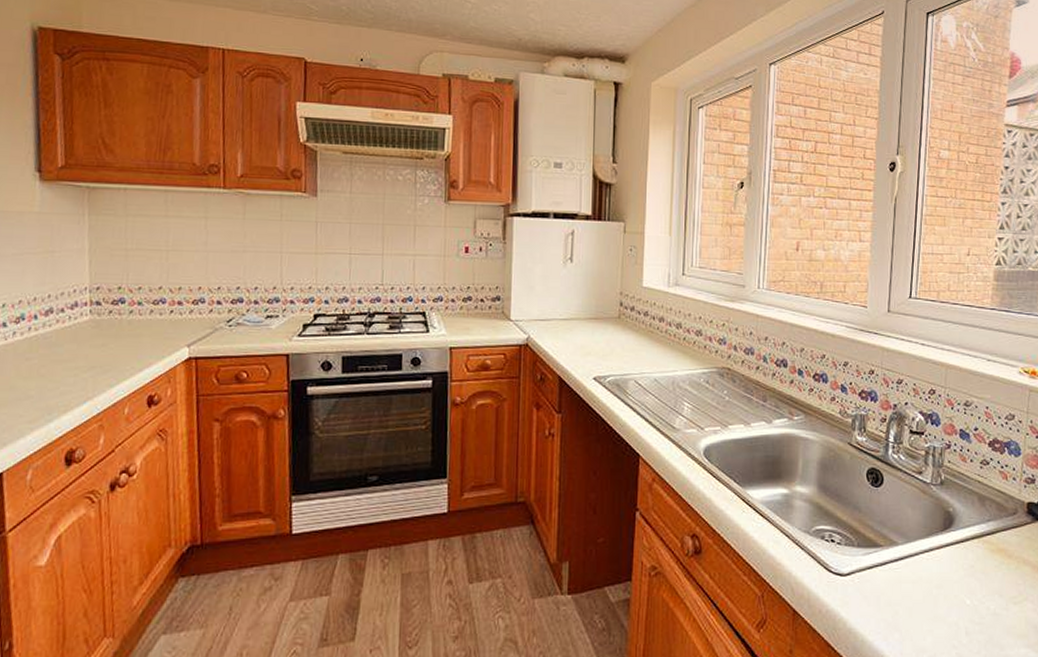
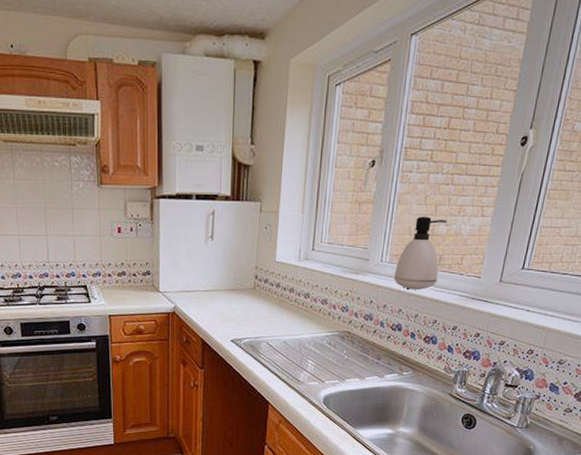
soap dispenser: none [773,240,825,320] -> present [393,216,447,290]

